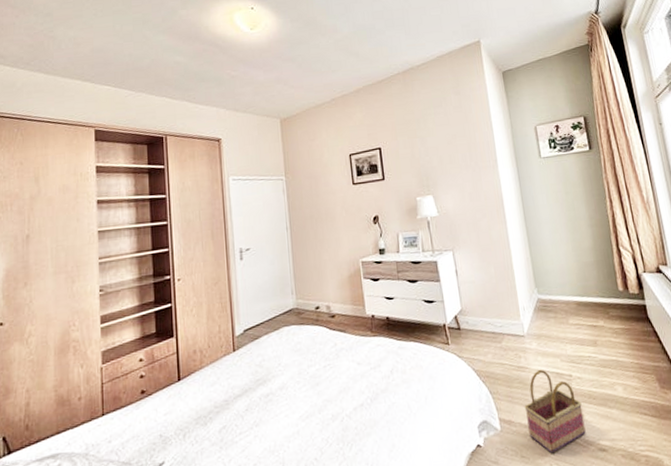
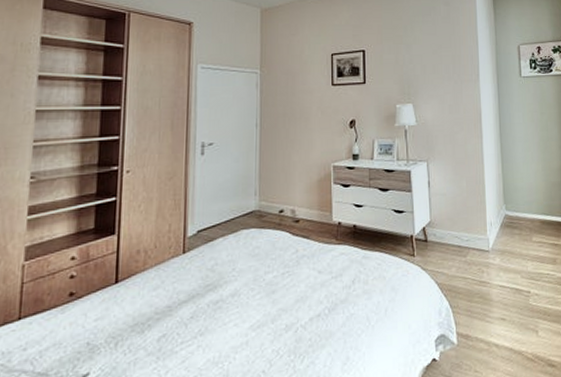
basket: present [524,370,586,454] -> none [482,285,538,369]

